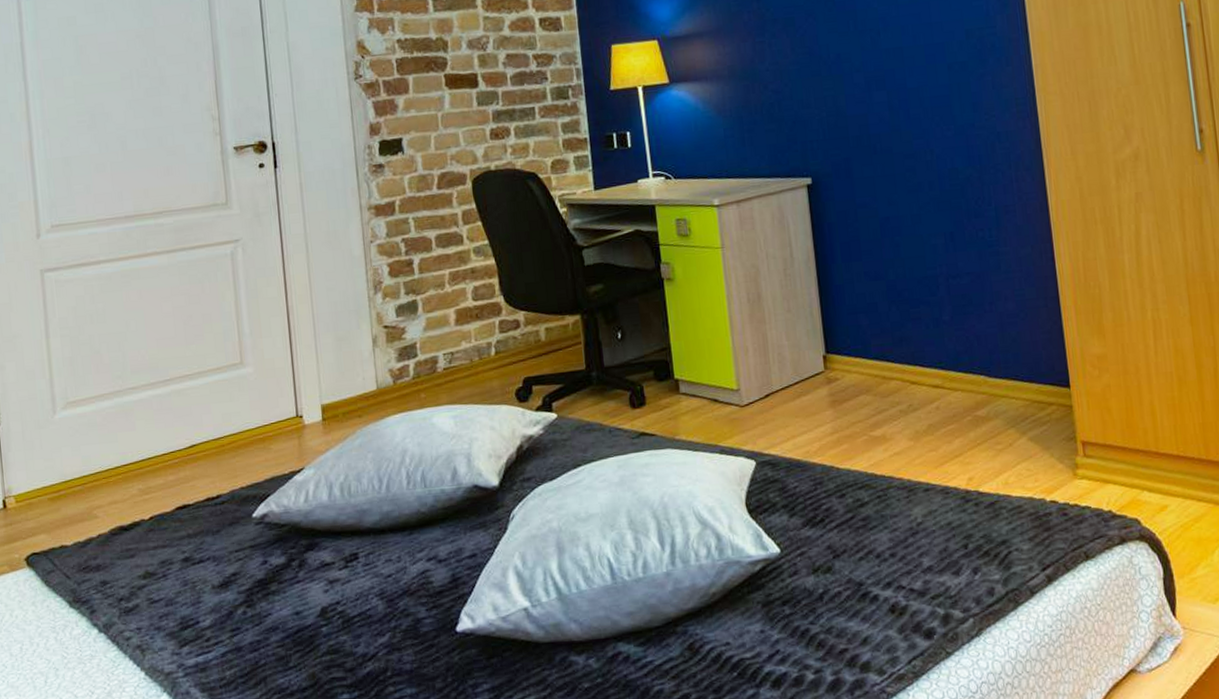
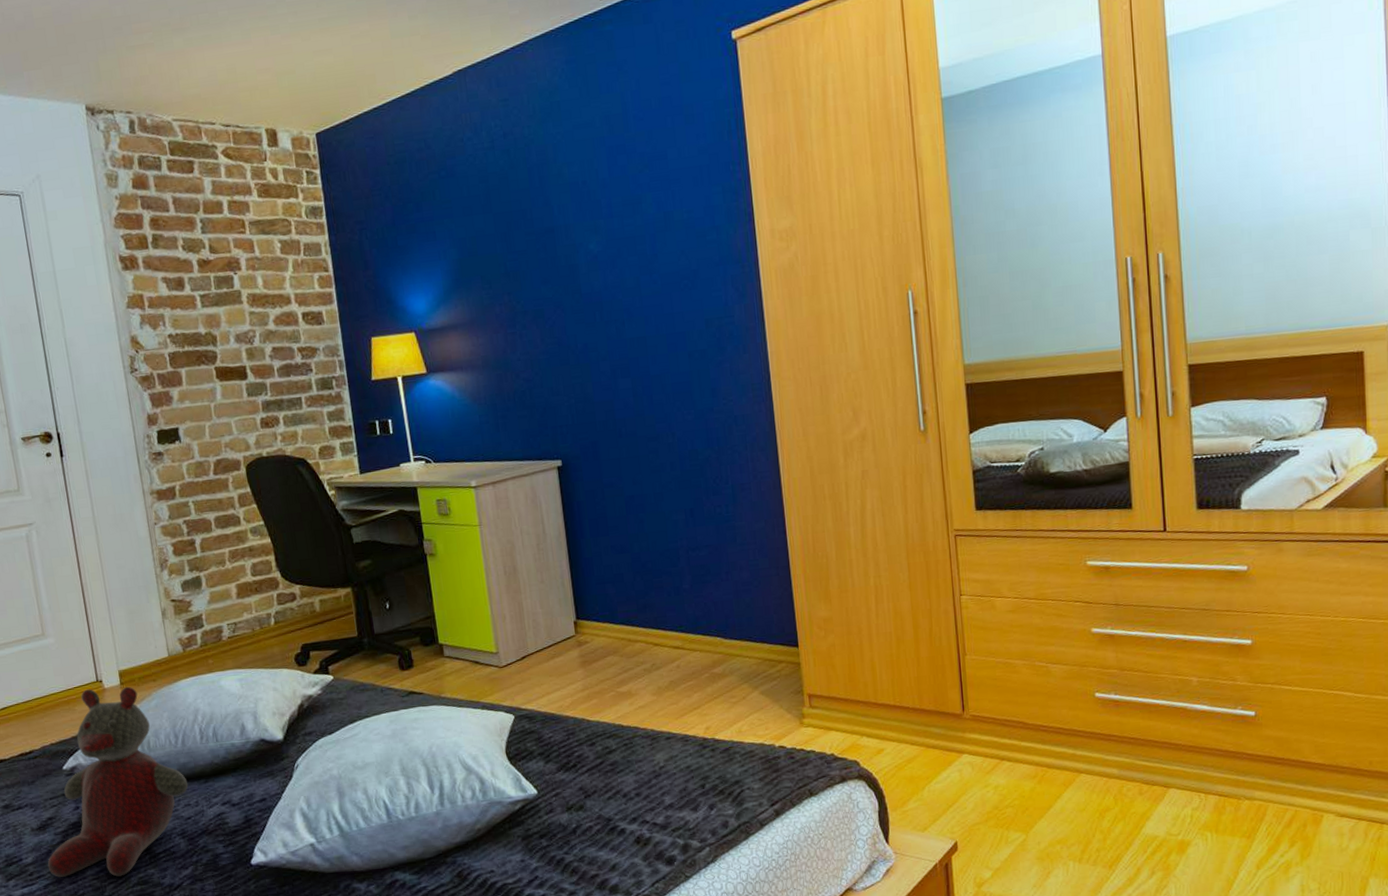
stuffed bear: none [227,422,391,644] -> present [47,686,188,877]

